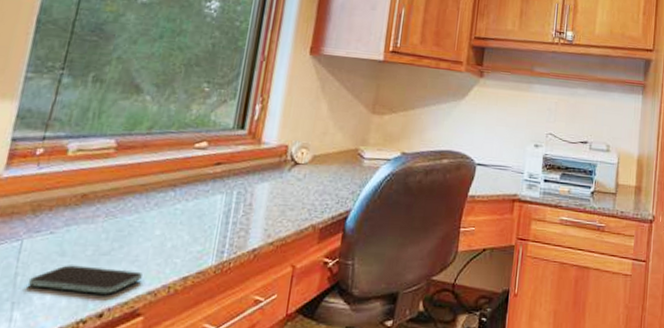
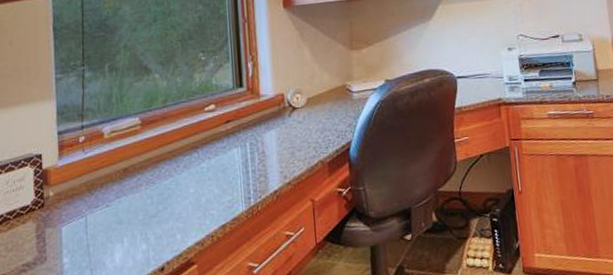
smartphone: present [27,265,142,295] -> none [98,226,188,254]

